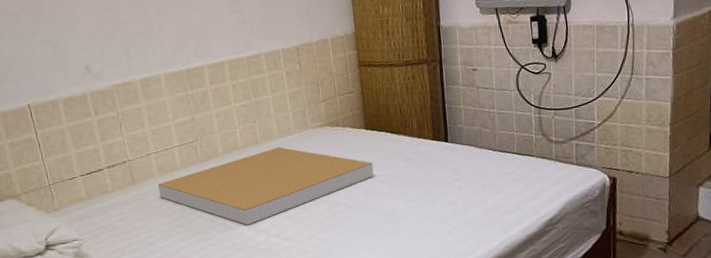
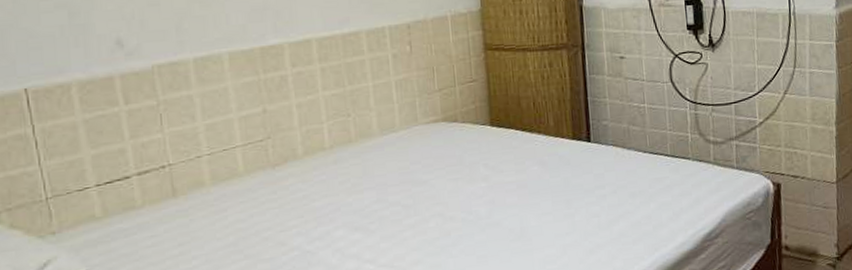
cushion: present [157,147,374,225] -> none [209,147,500,249]

